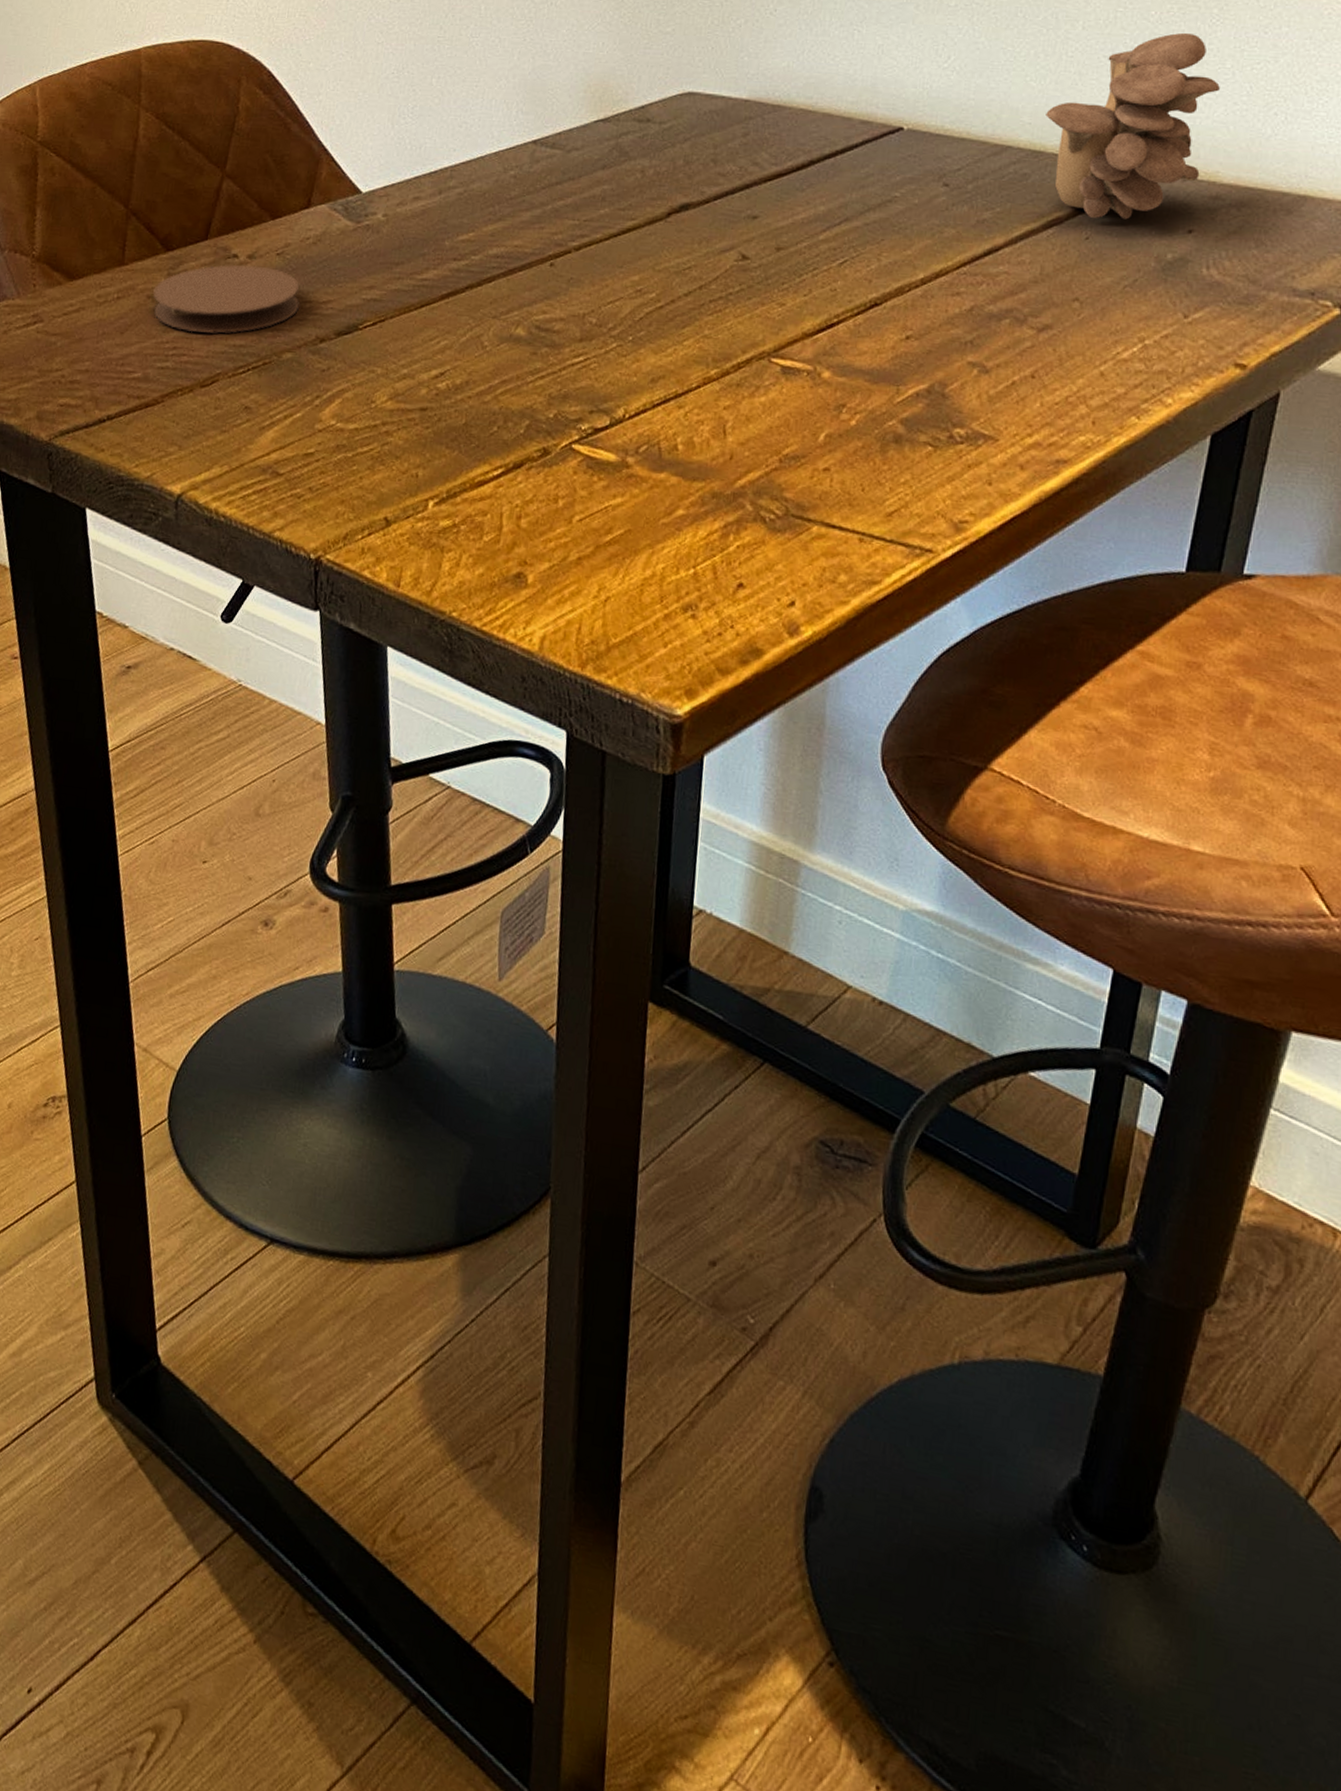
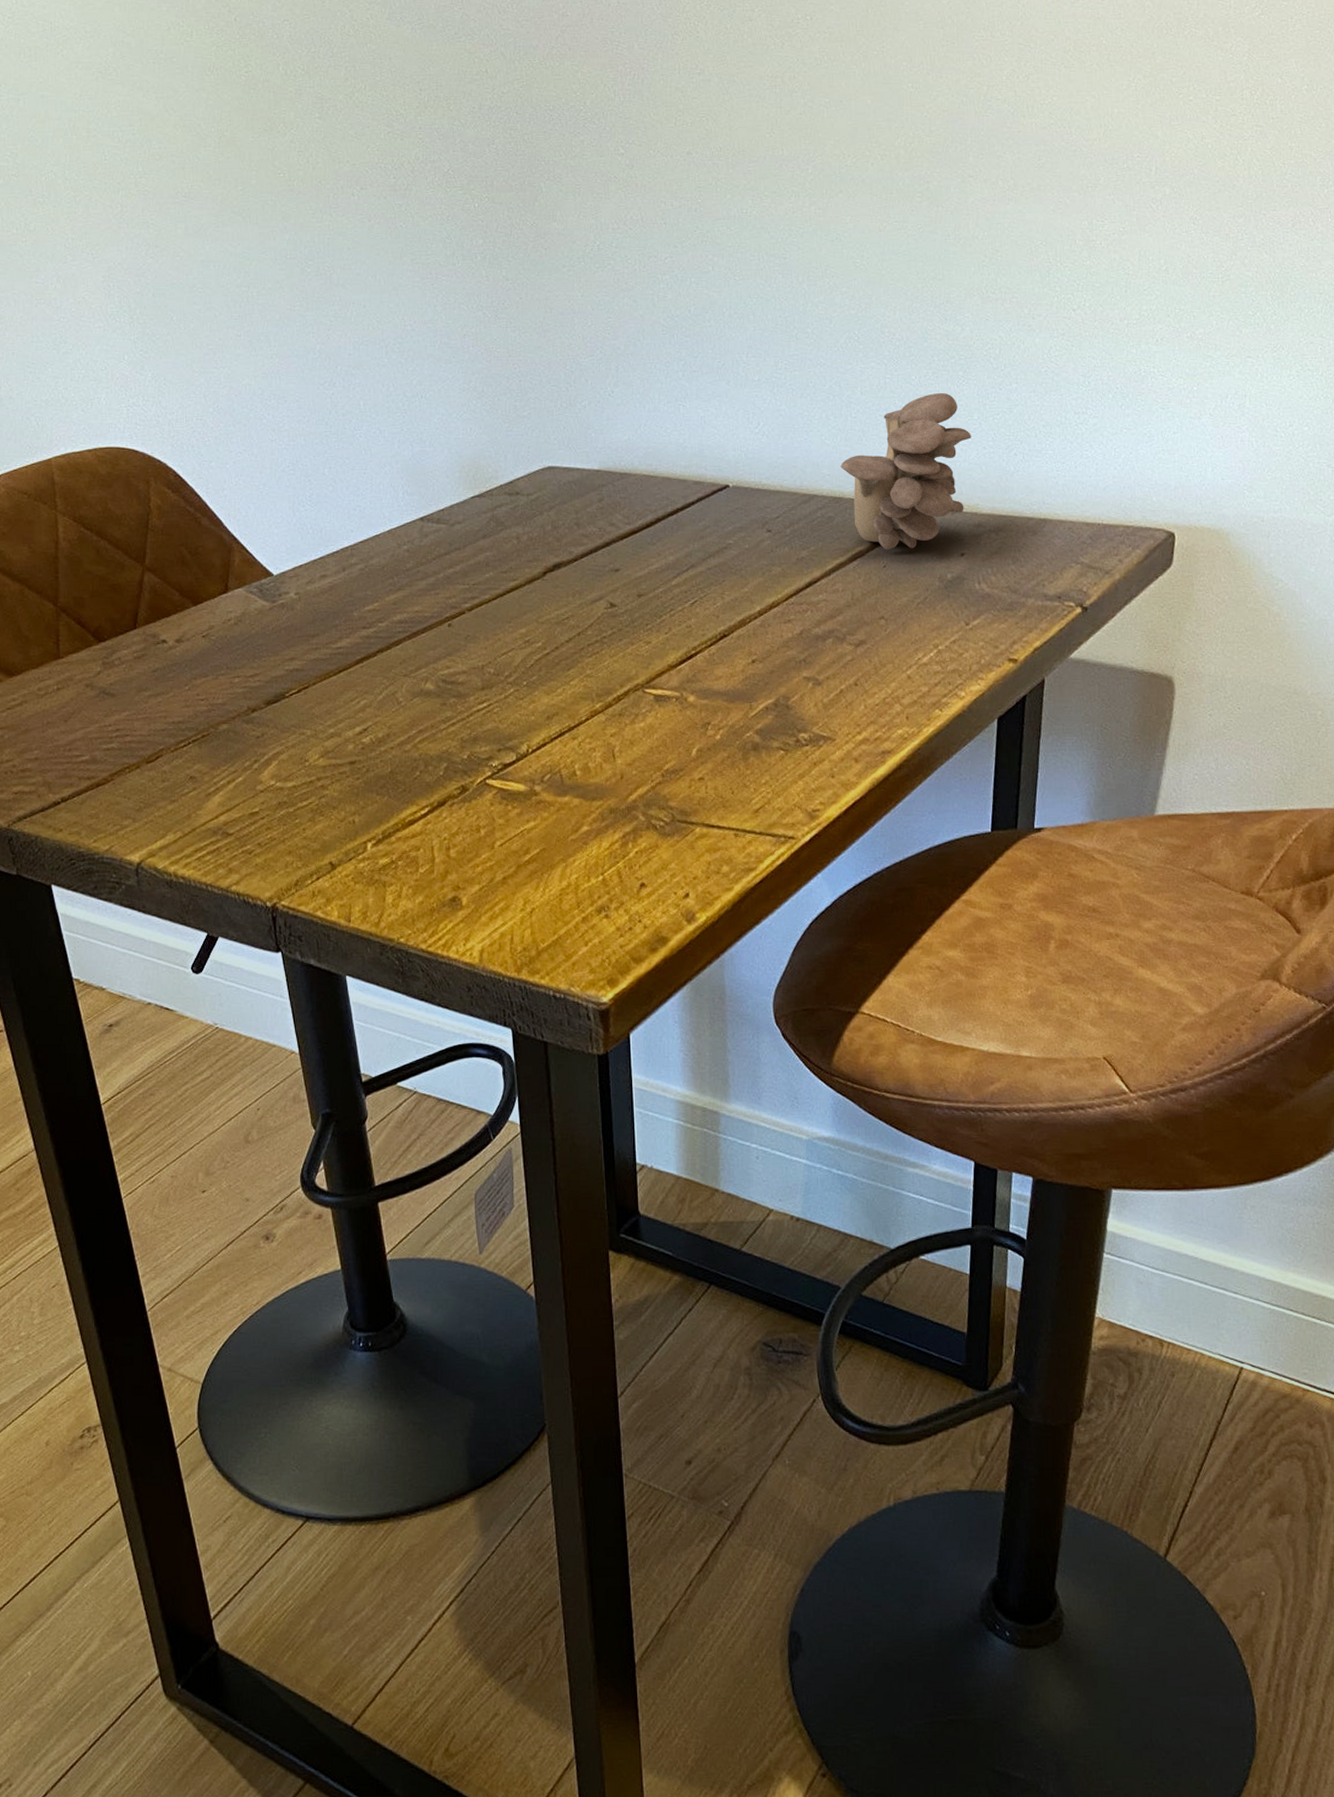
coaster: present [153,264,300,334] -> none [91,648,230,715]

